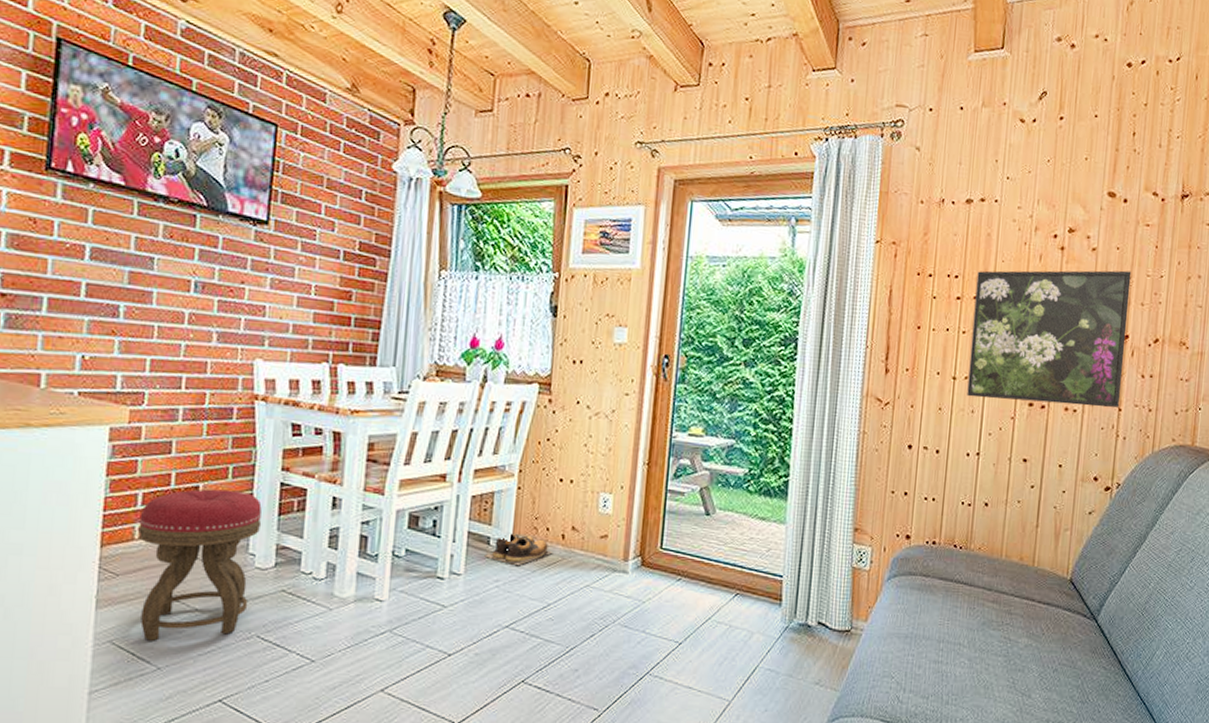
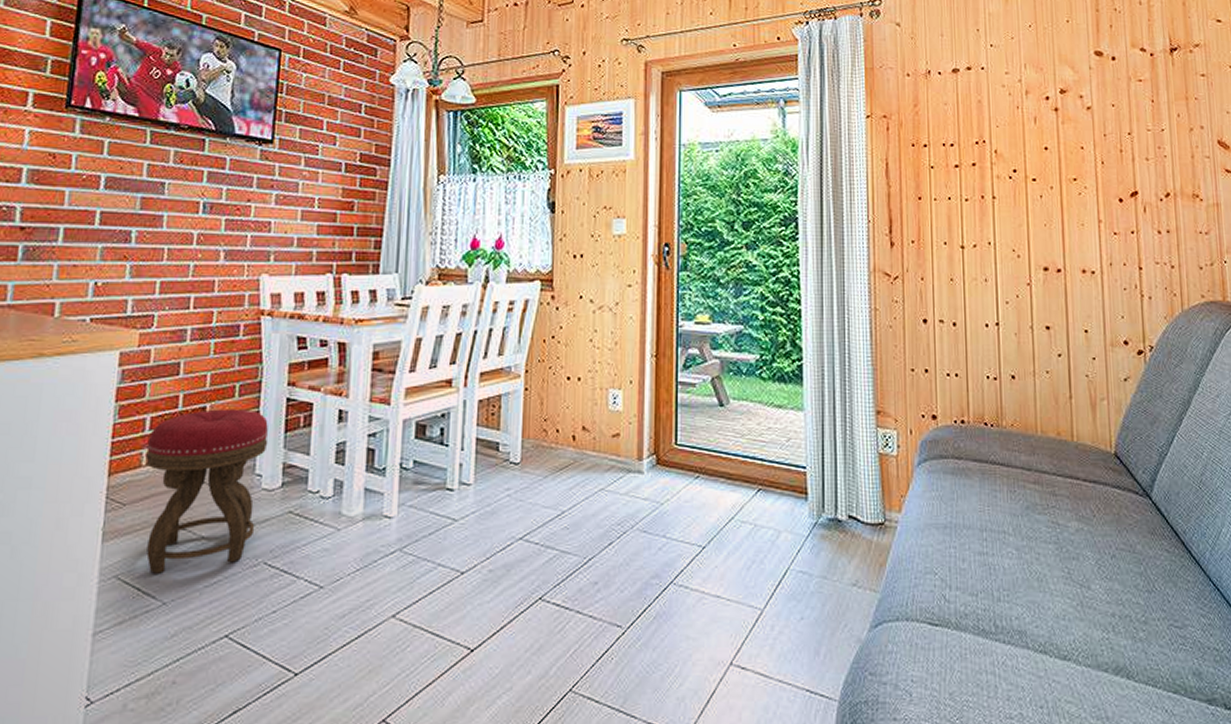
shoes: present [484,533,554,565] -> none [494,437,565,471]
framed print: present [967,270,1132,408] -> none [973,127,1140,267]

